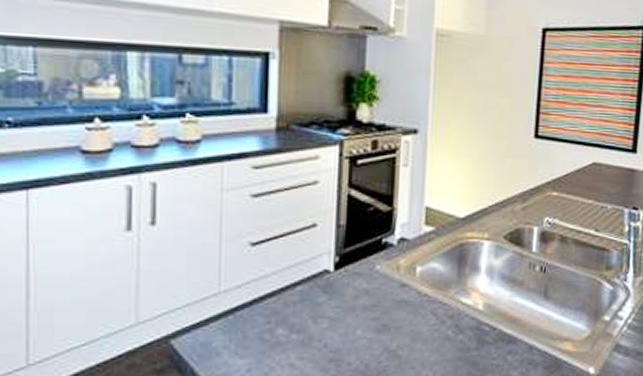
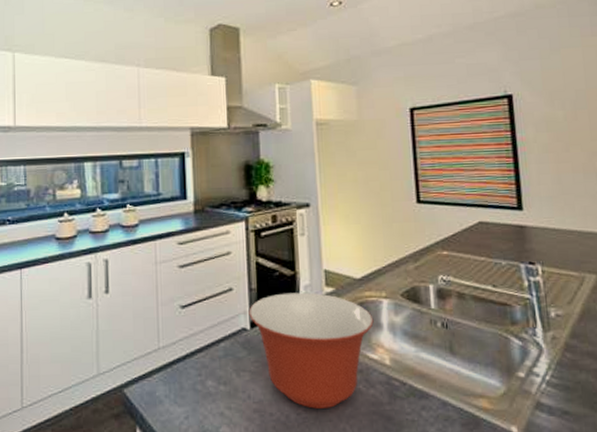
mixing bowl: none [333,231,472,356] -> present [249,292,374,409]

